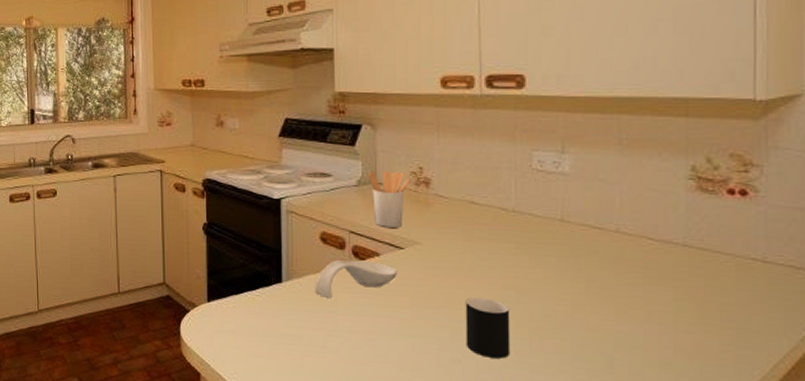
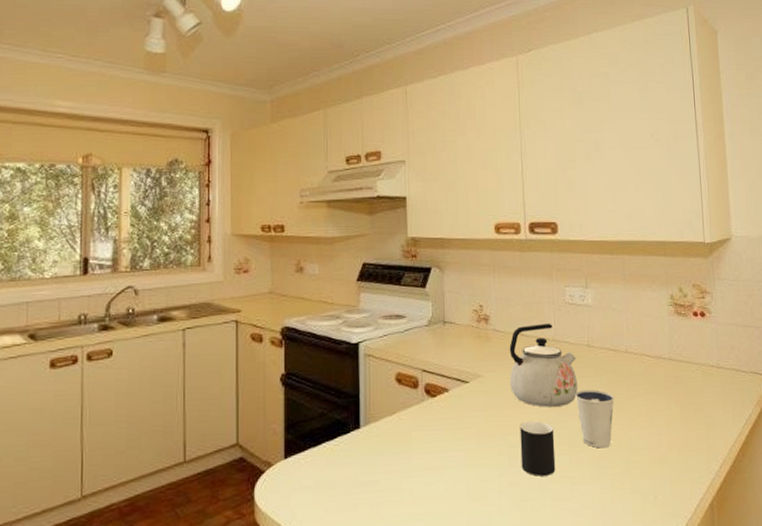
spoon rest: present [314,259,398,299] -> none [390,397,464,440]
utensil holder: present [369,171,410,228] -> none [438,310,472,363]
kettle: none [455,191,544,286] -> present [509,323,578,407]
dixie cup: none [541,270,596,339] -> present [575,389,614,449]

